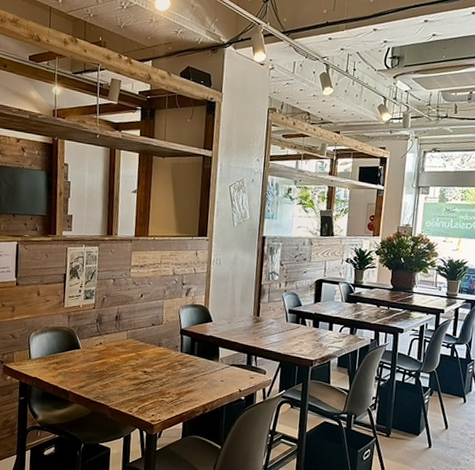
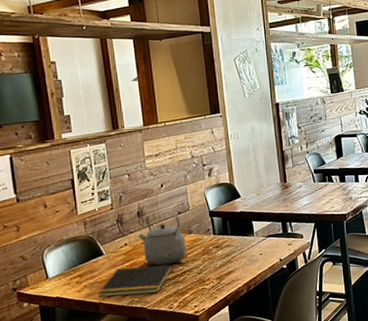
notepad: none [70,364,138,395] -> present [98,264,173,297]
tea kettle: none [113,320,155,371] -> present [139,212,187,266]

